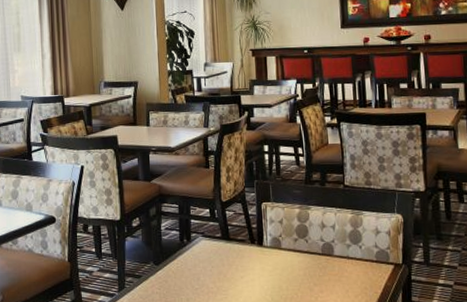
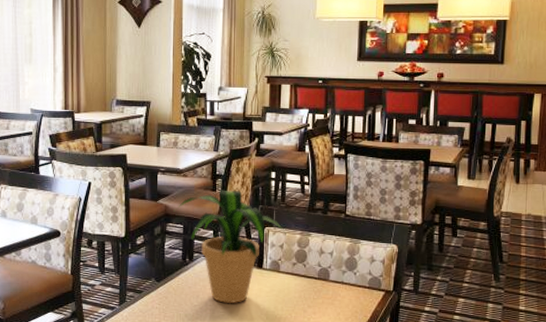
potted plant: none [167,165,289,286] -> present [173,190,290,304]

